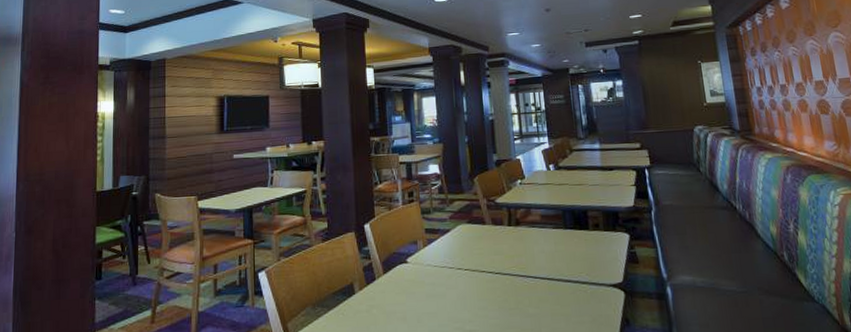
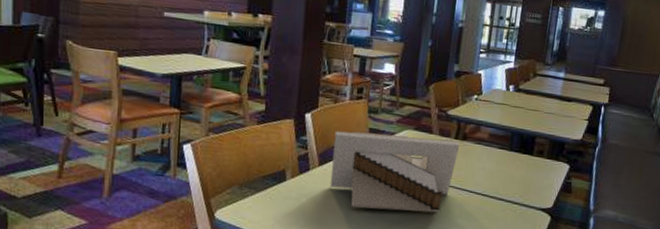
architectural model: none [393,228,515,313] -> present [329,131,460,213]

